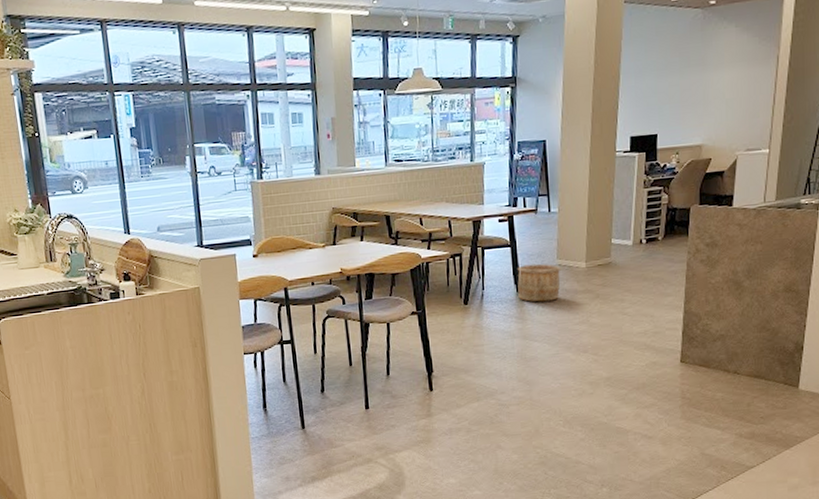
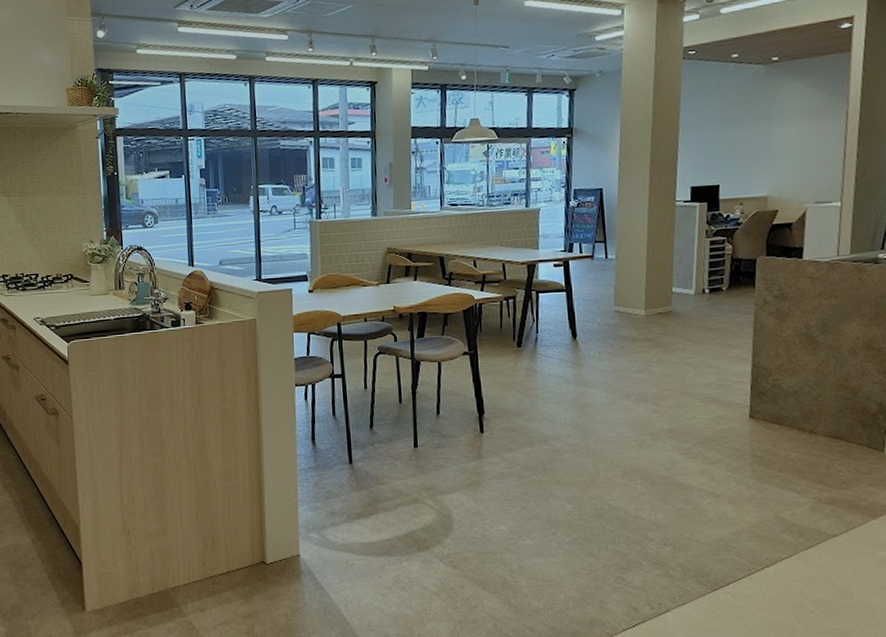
wooden bucket: present [517,263,561,302] -> none [573,309,619,348]

